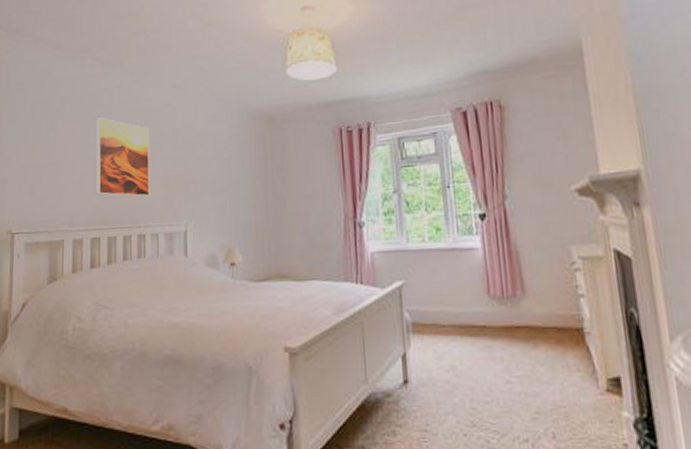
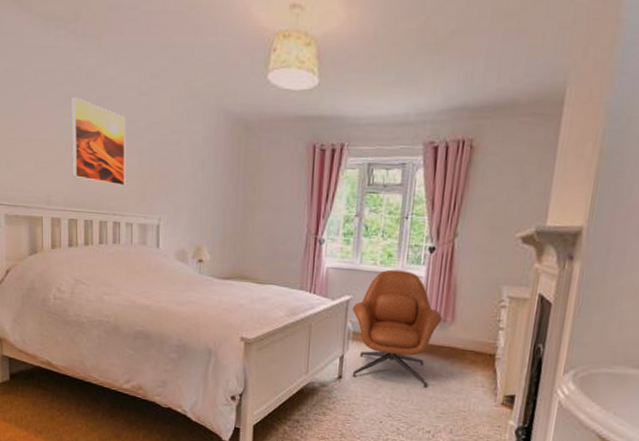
armchair: none [406,244,513,381] -> present [352,269,442,388]

